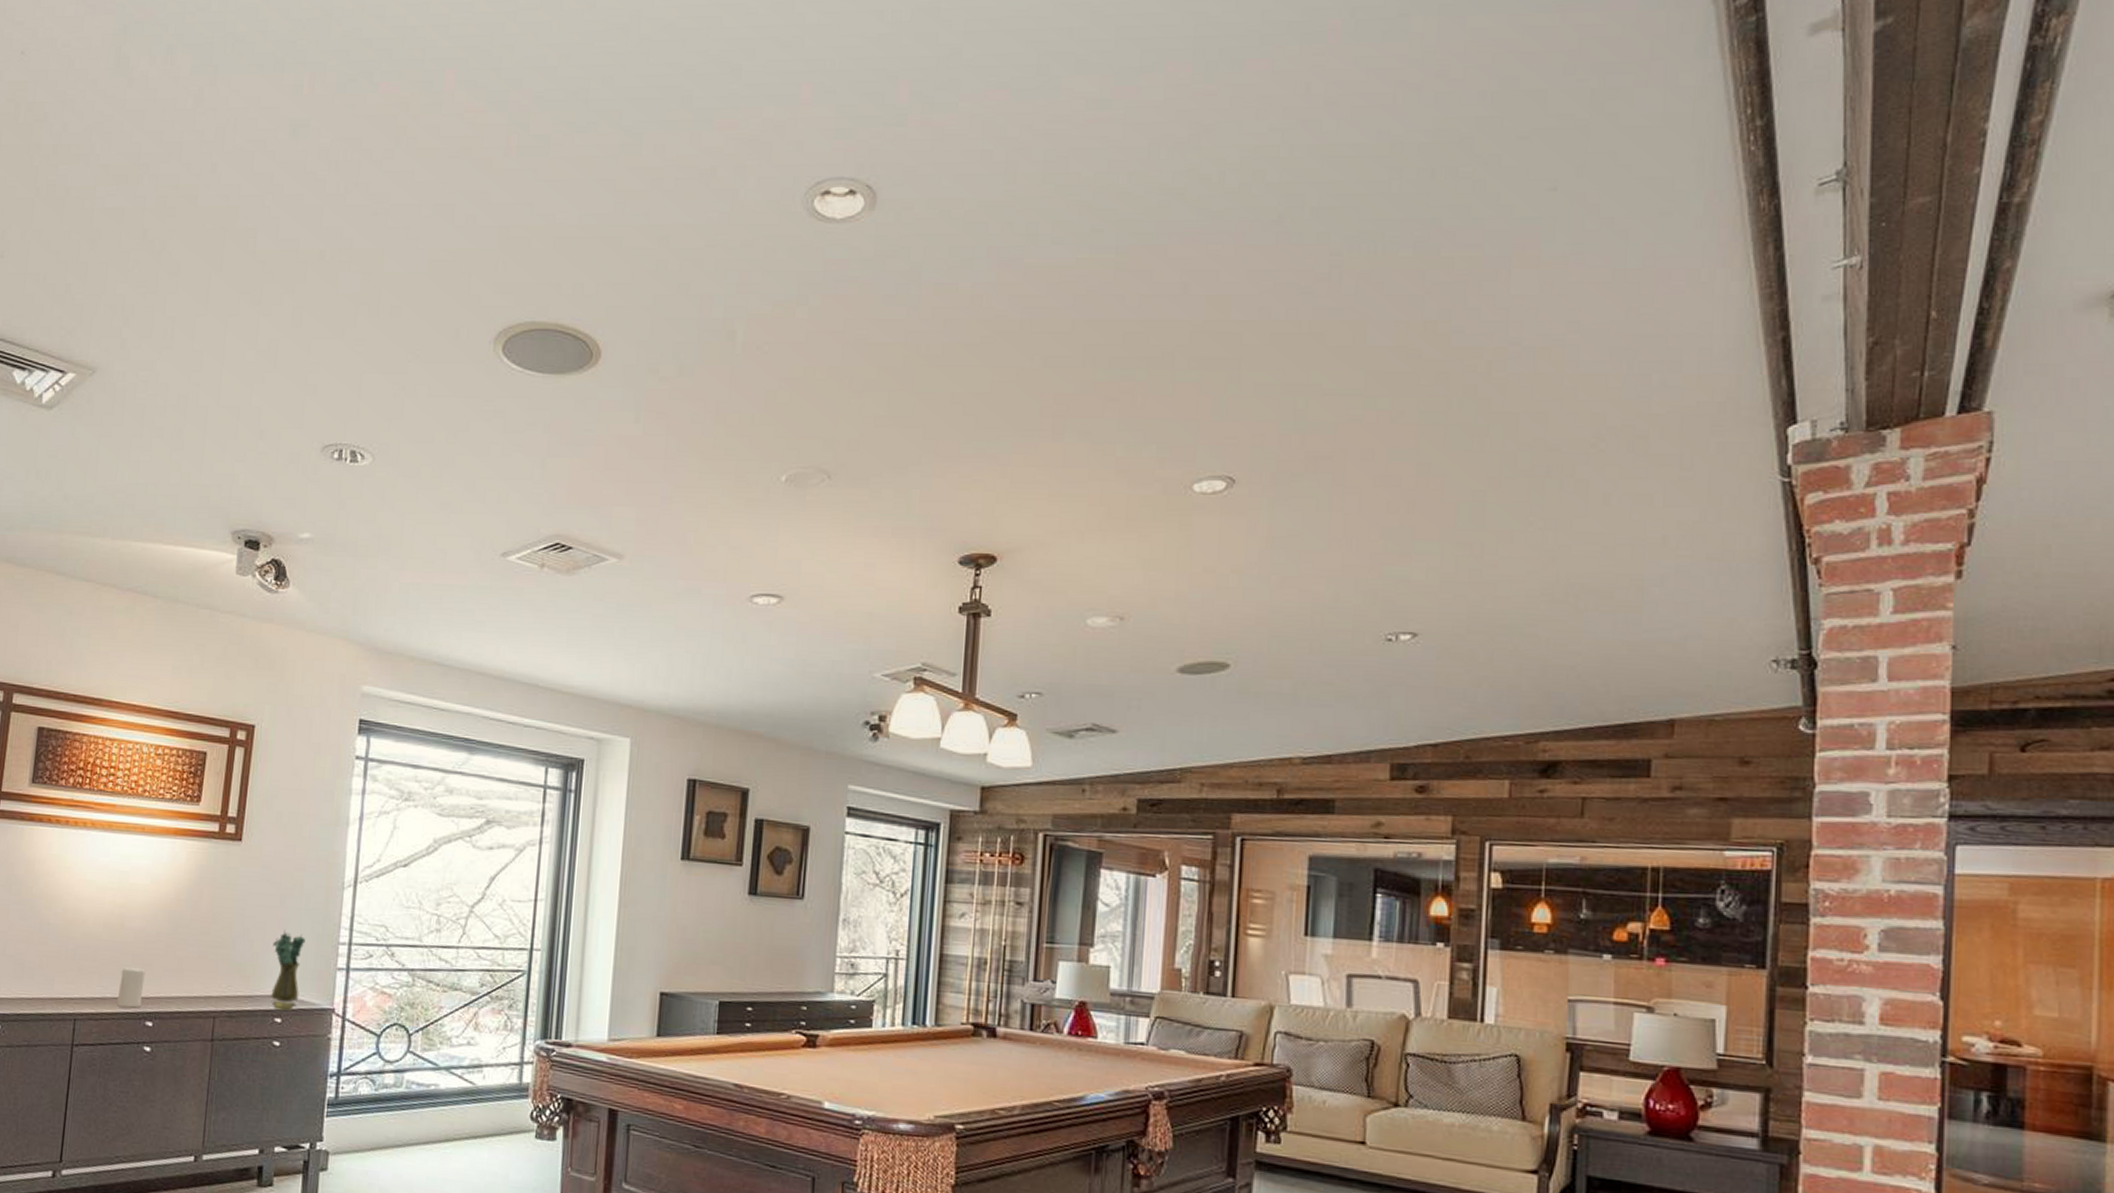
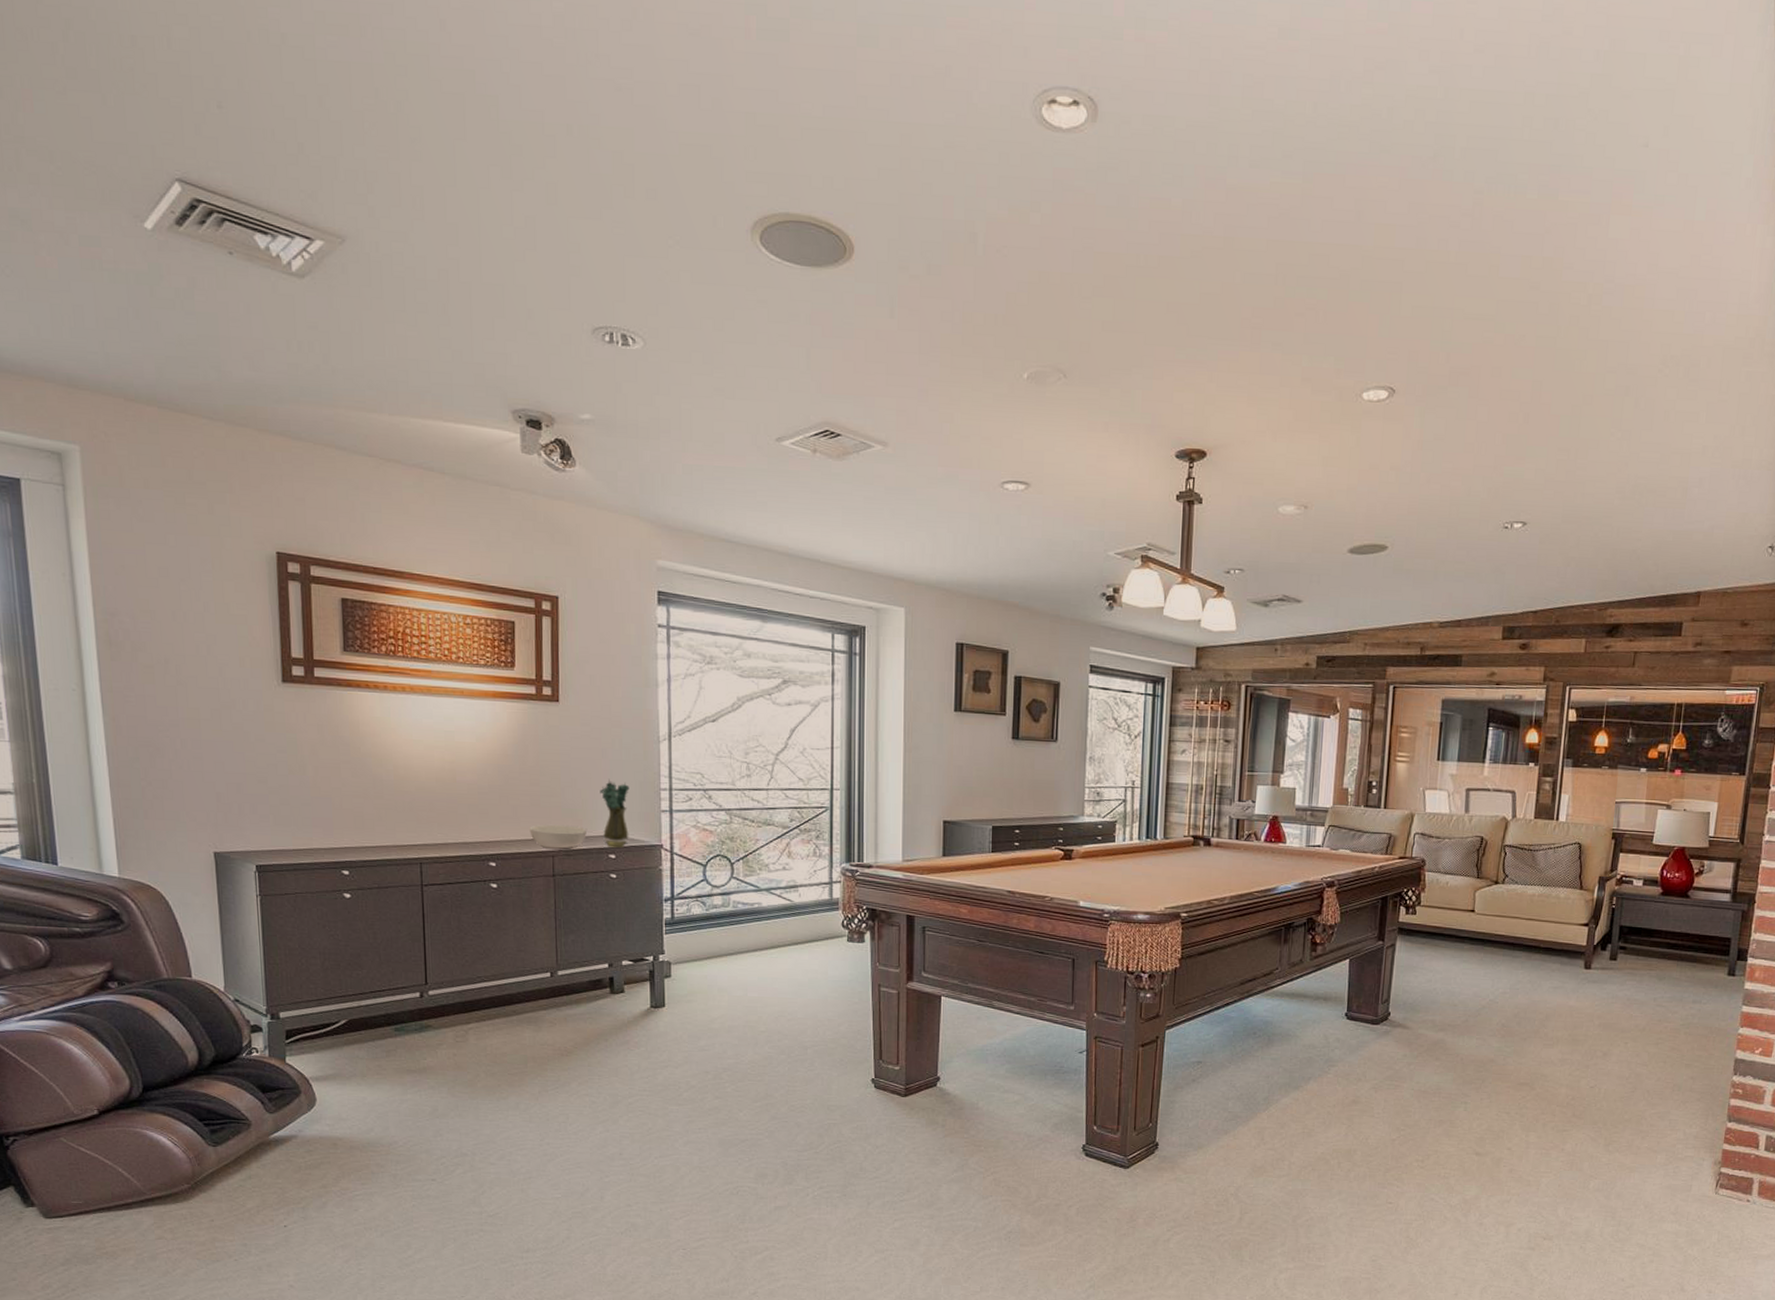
candle: present [116,966,146,1009] -> none [459,815,484,852]
bowl: none [193,980,255,1011] -> present [529,824,588,850]

